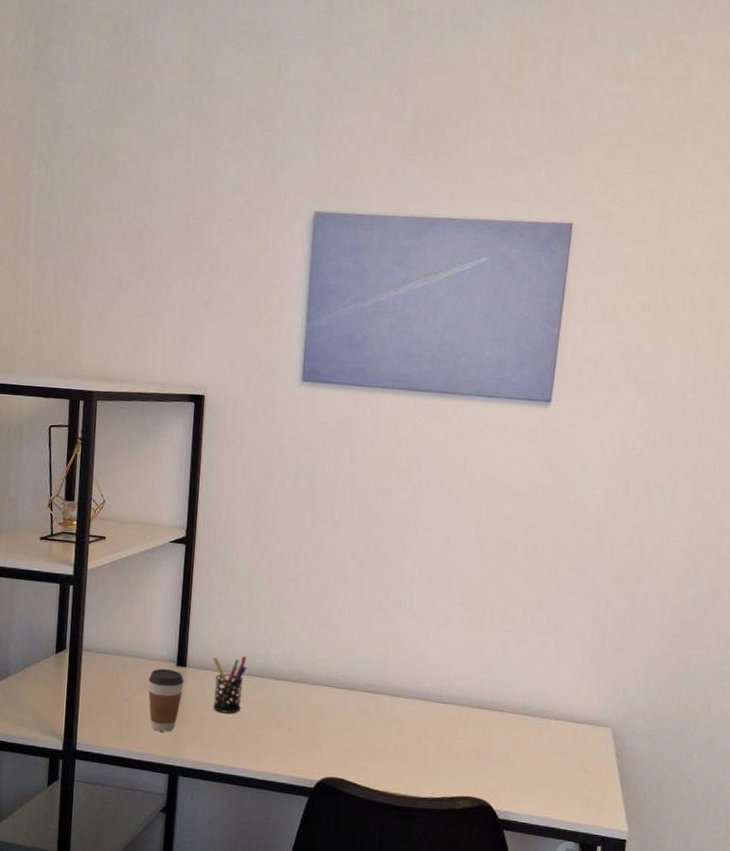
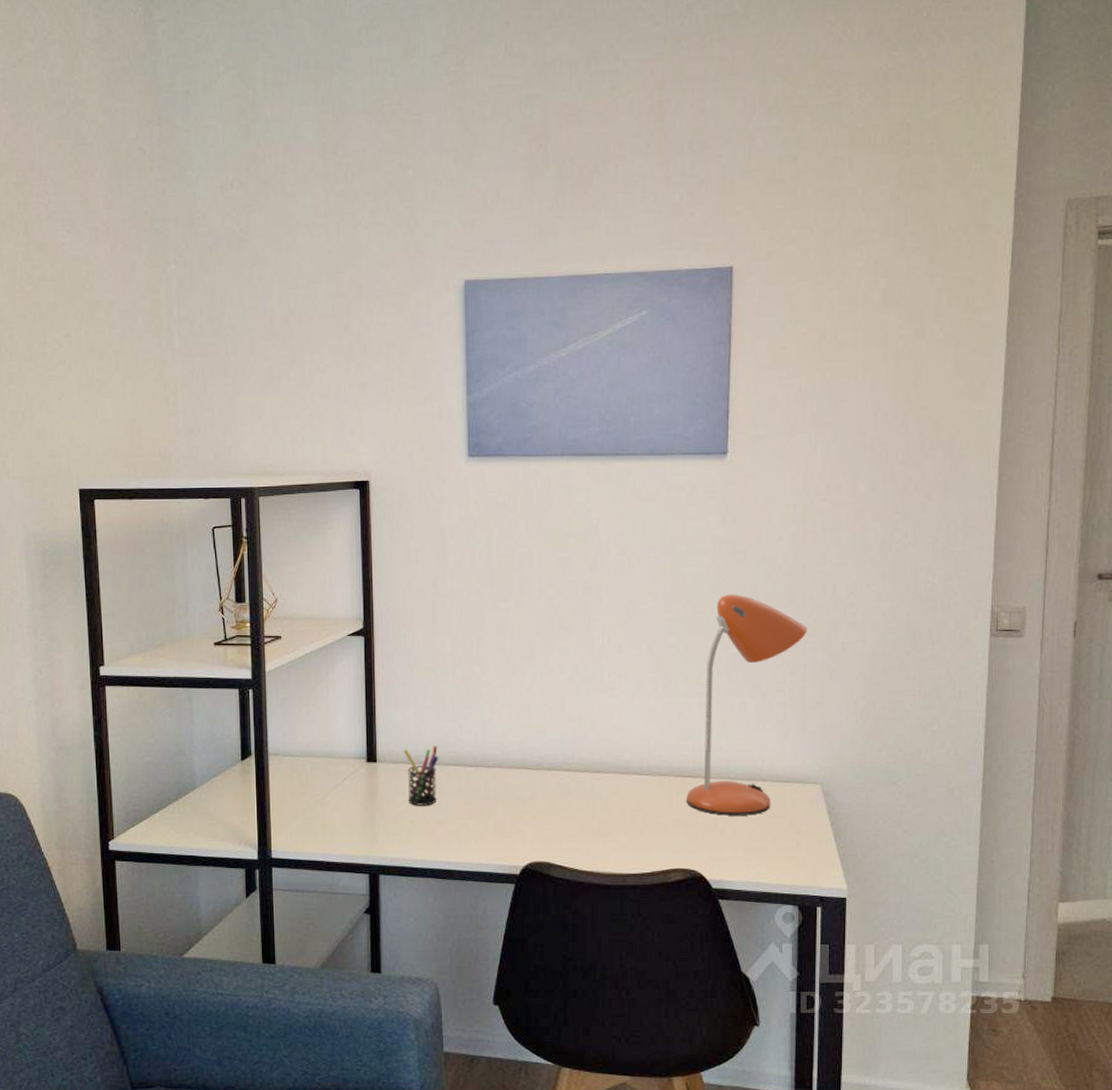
coffee cup: present [148,668,184,732] -> none [339,766,376,831]
desk lamp: none [481,536,613,752] -> present [686,594,807,816]

